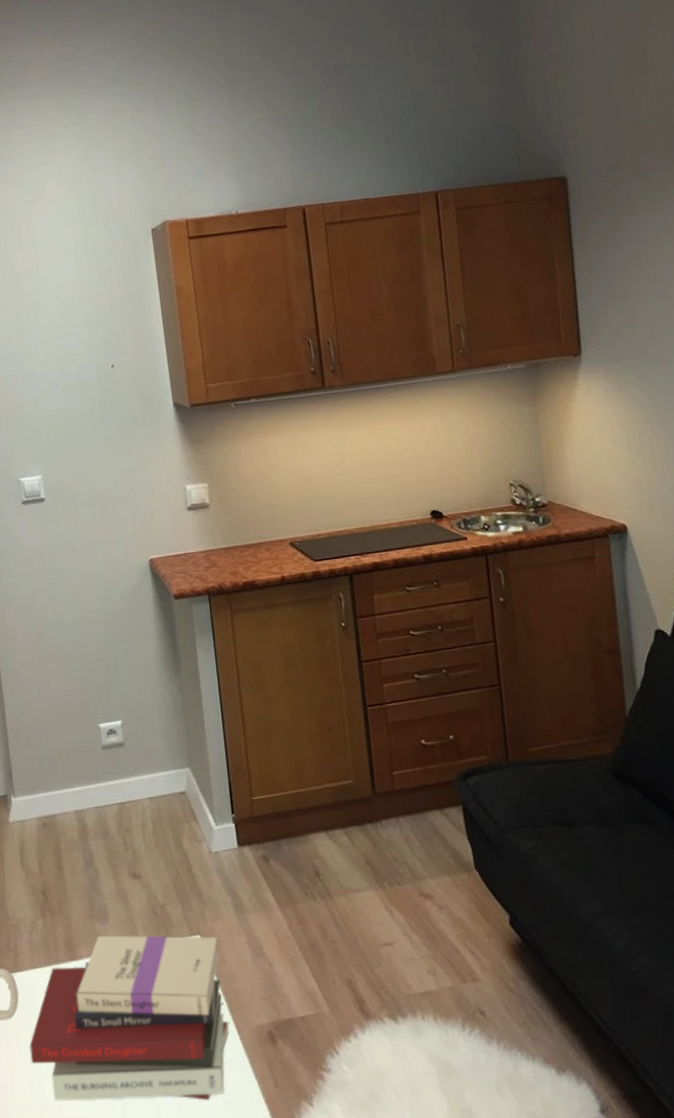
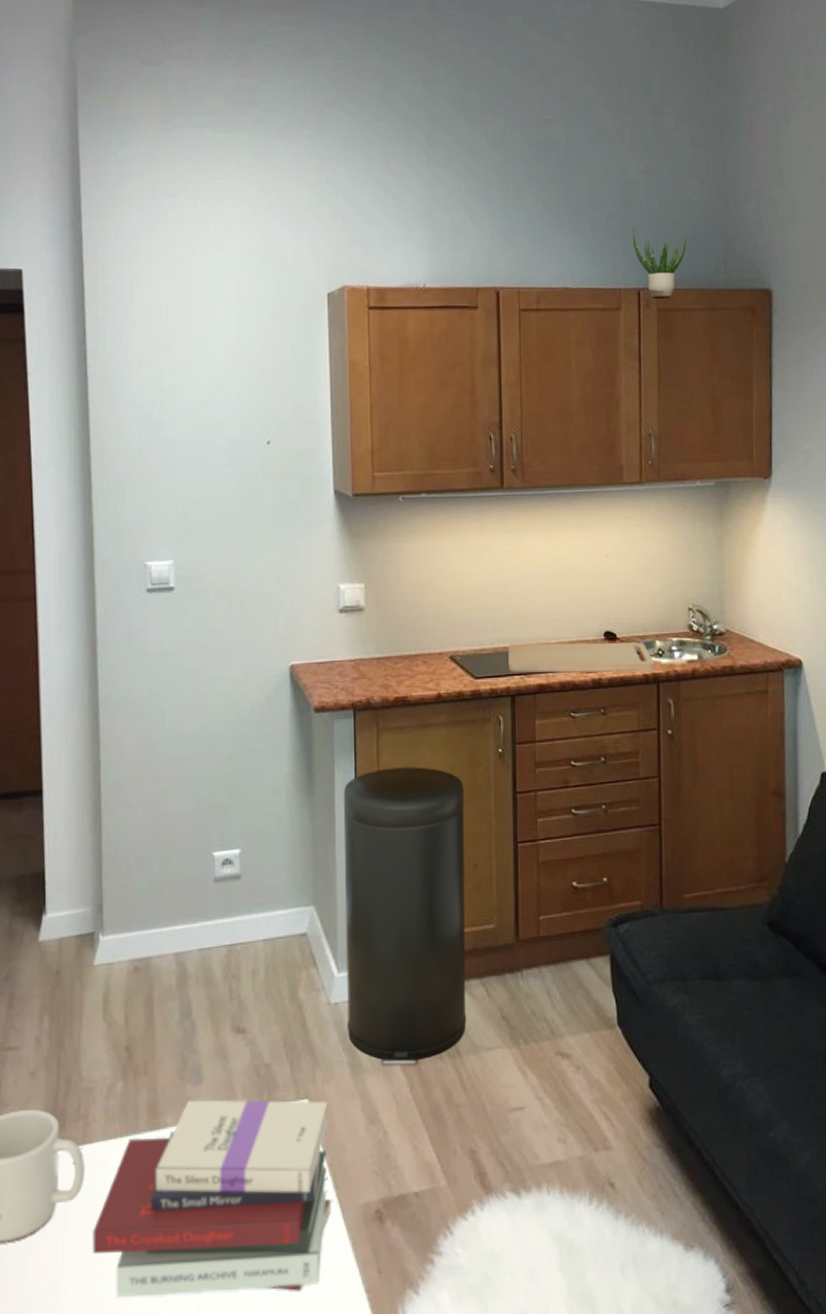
pedal bin: none [206,642,335,907] -> present [343,767,467,1066]
cutting board: none [342,518,483,554] -> present [508,642,655,674]
potted plant: none [425,134,479,199] -> present [632,227,686,300]

